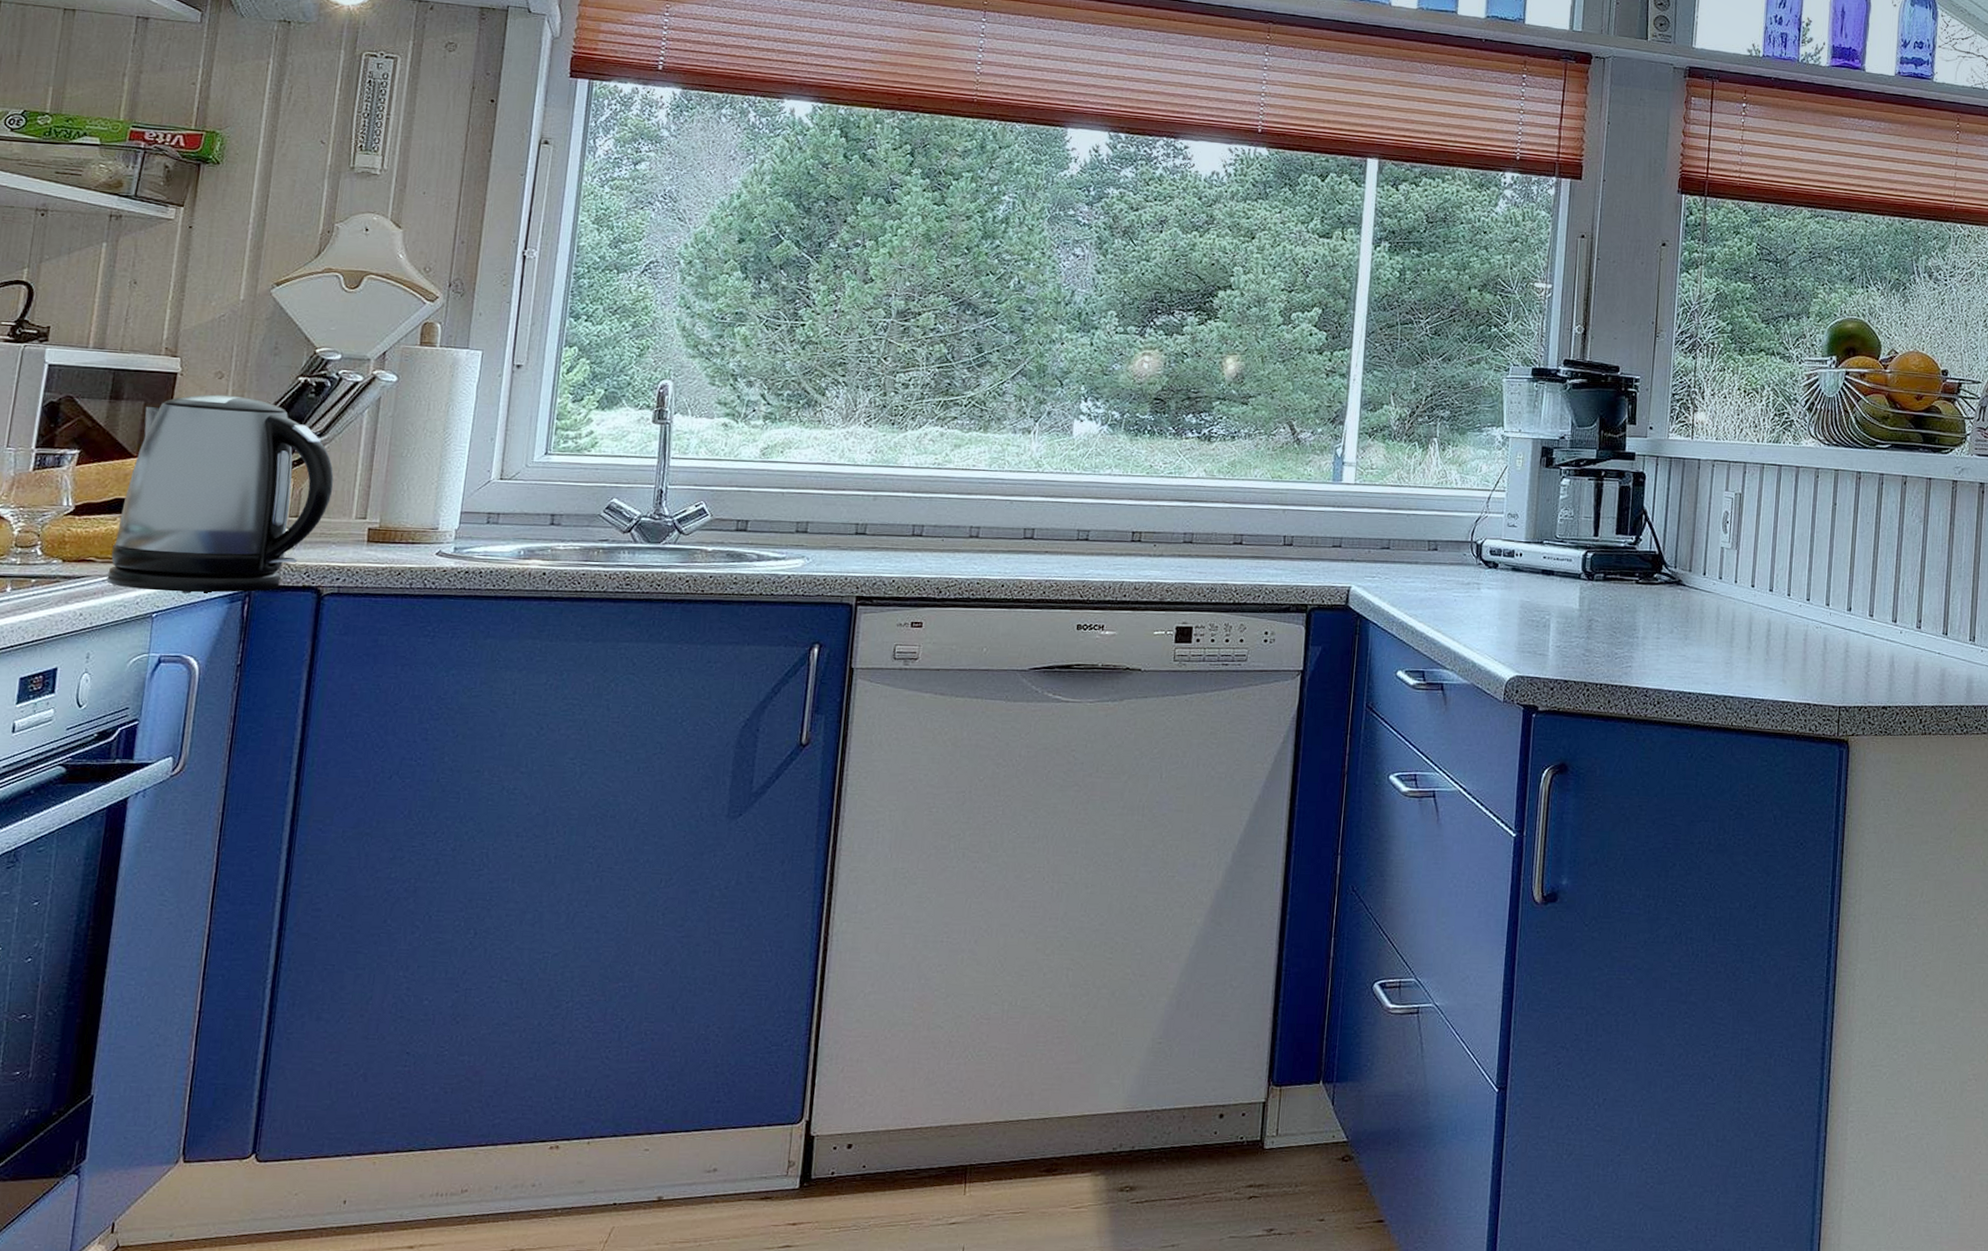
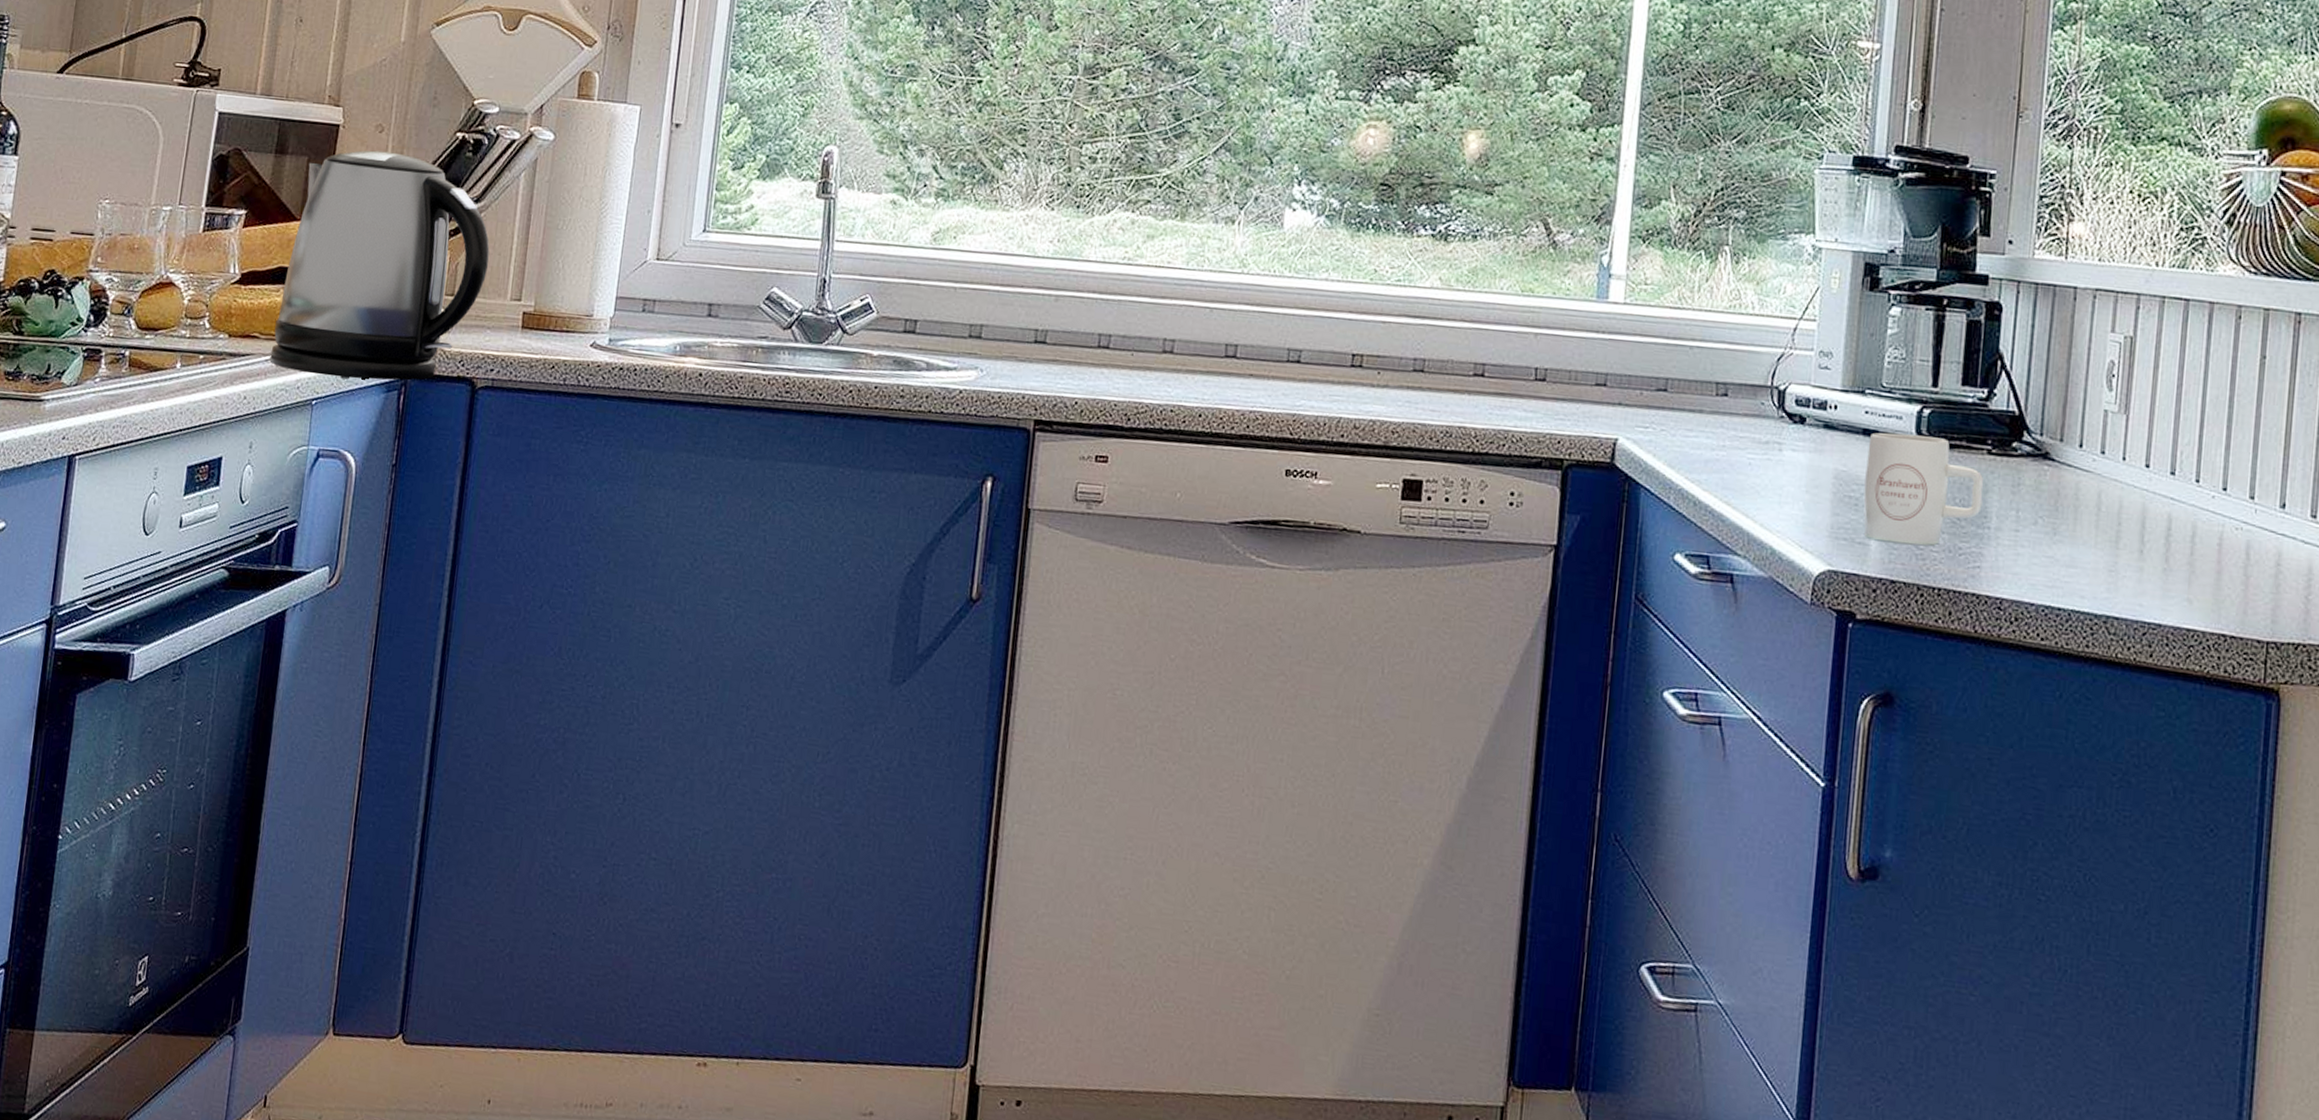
mug: none [1542,571,1633,654] -> present [1863,432,1984,547]

